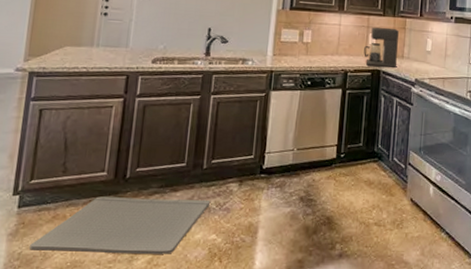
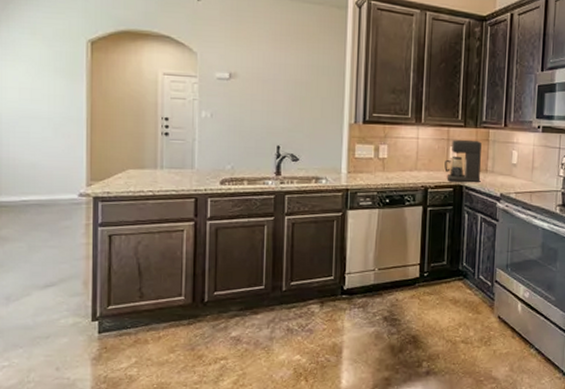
bath mat: present [28,196,211,254] -> none [113,320,293,376]

